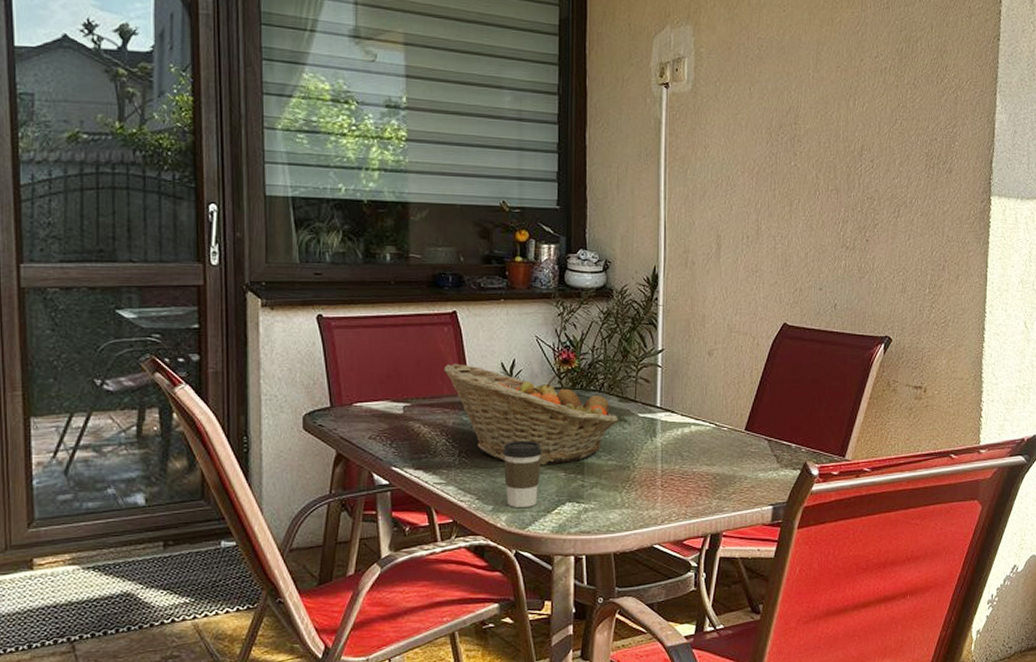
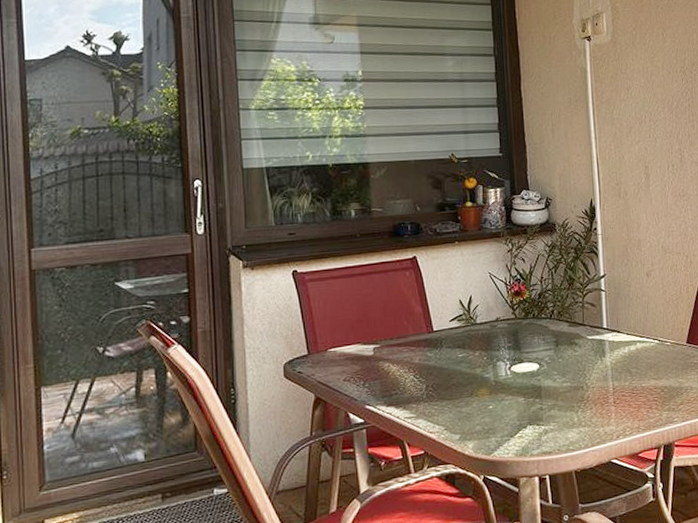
fruit basket: present [444,363,619,466] -> none [408,304,570,393]
coffee cup: present [503,440,543,507] -> none [466,370,503,435]

